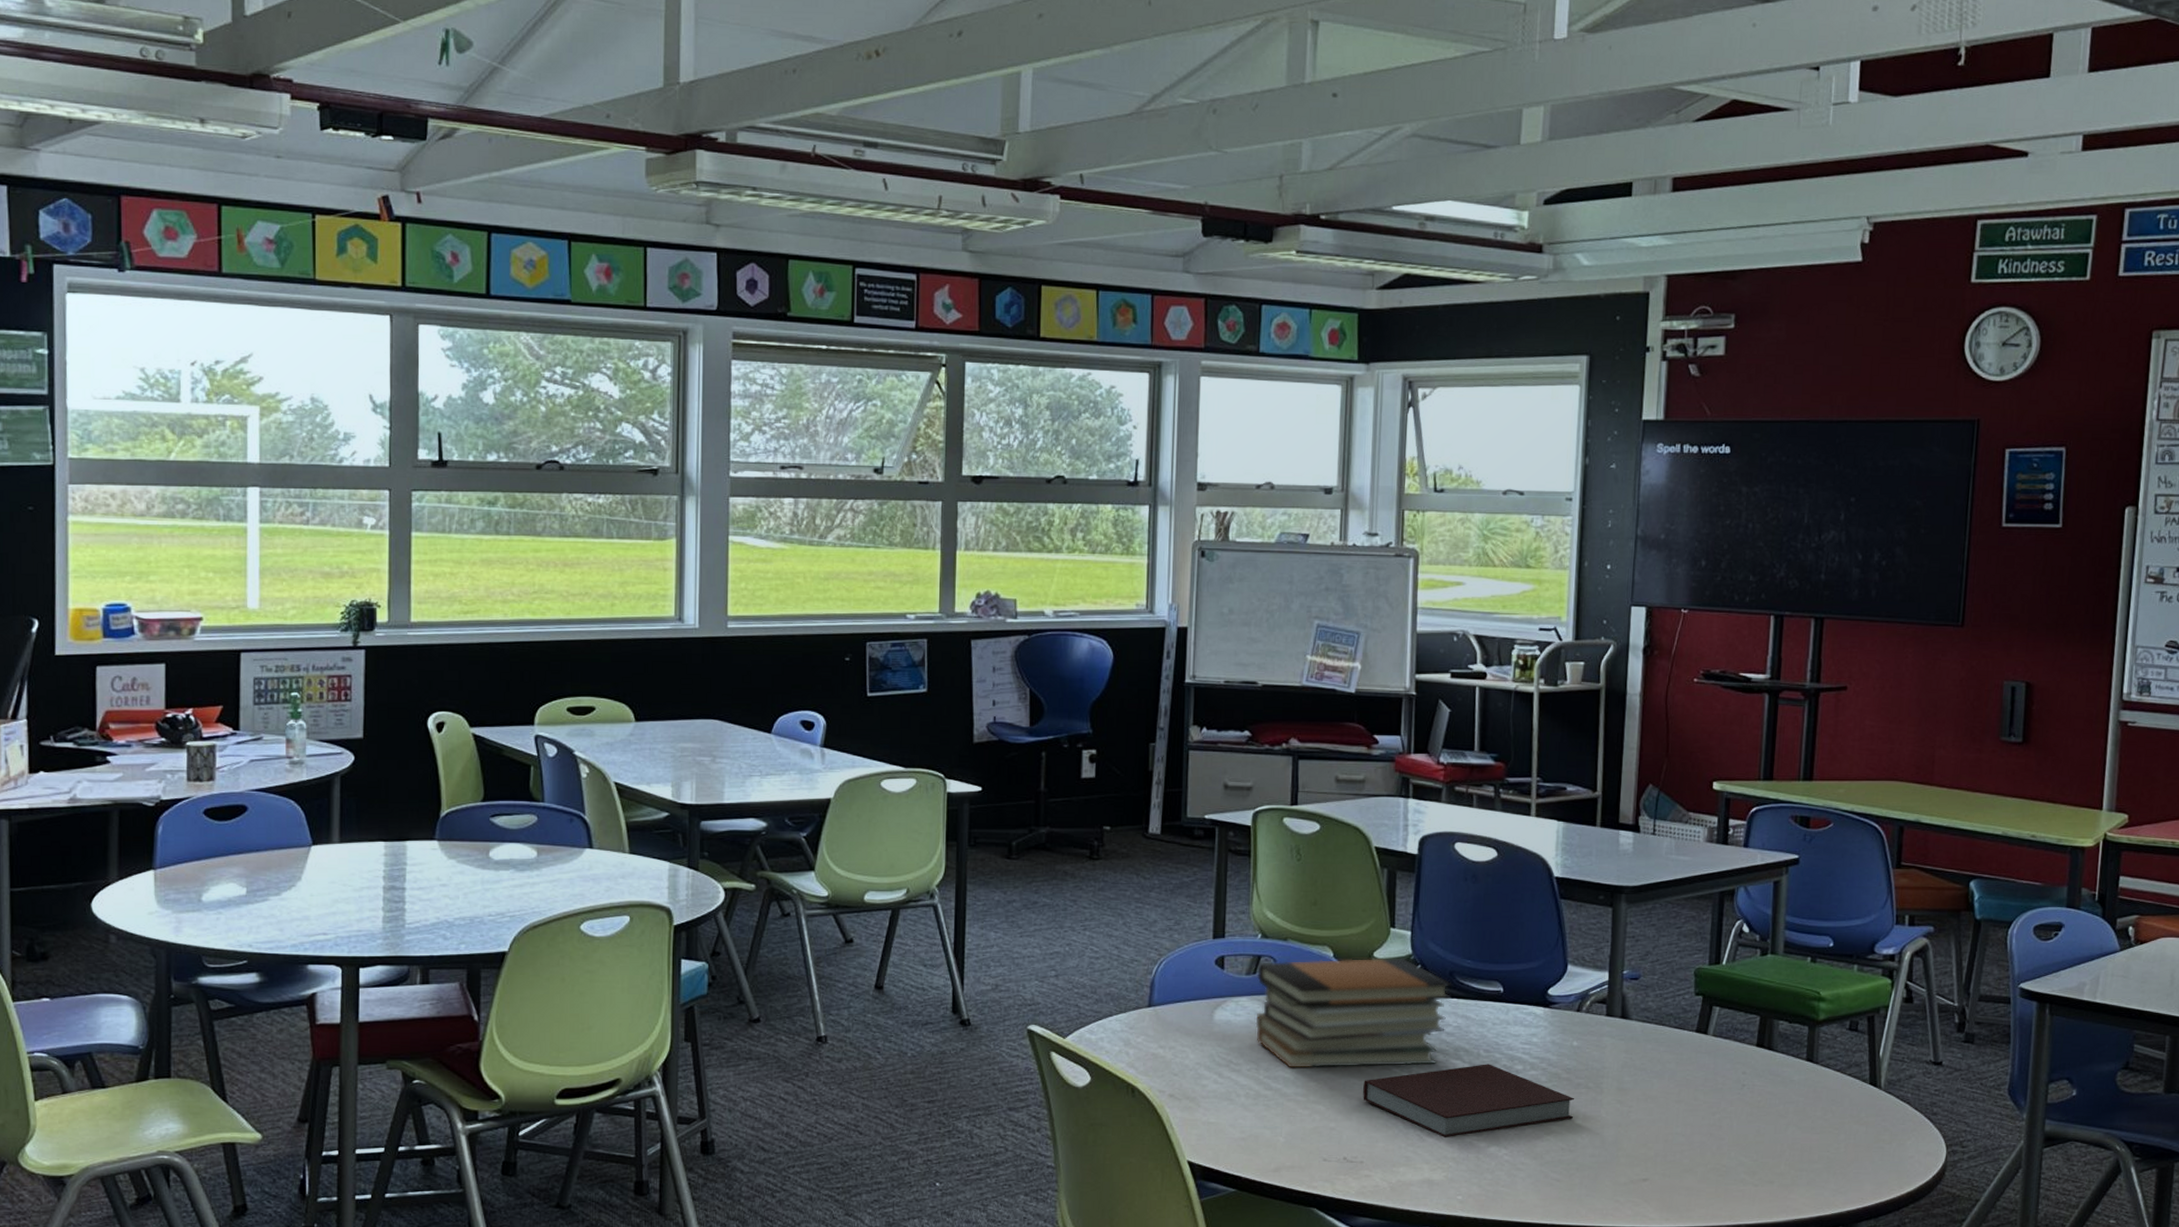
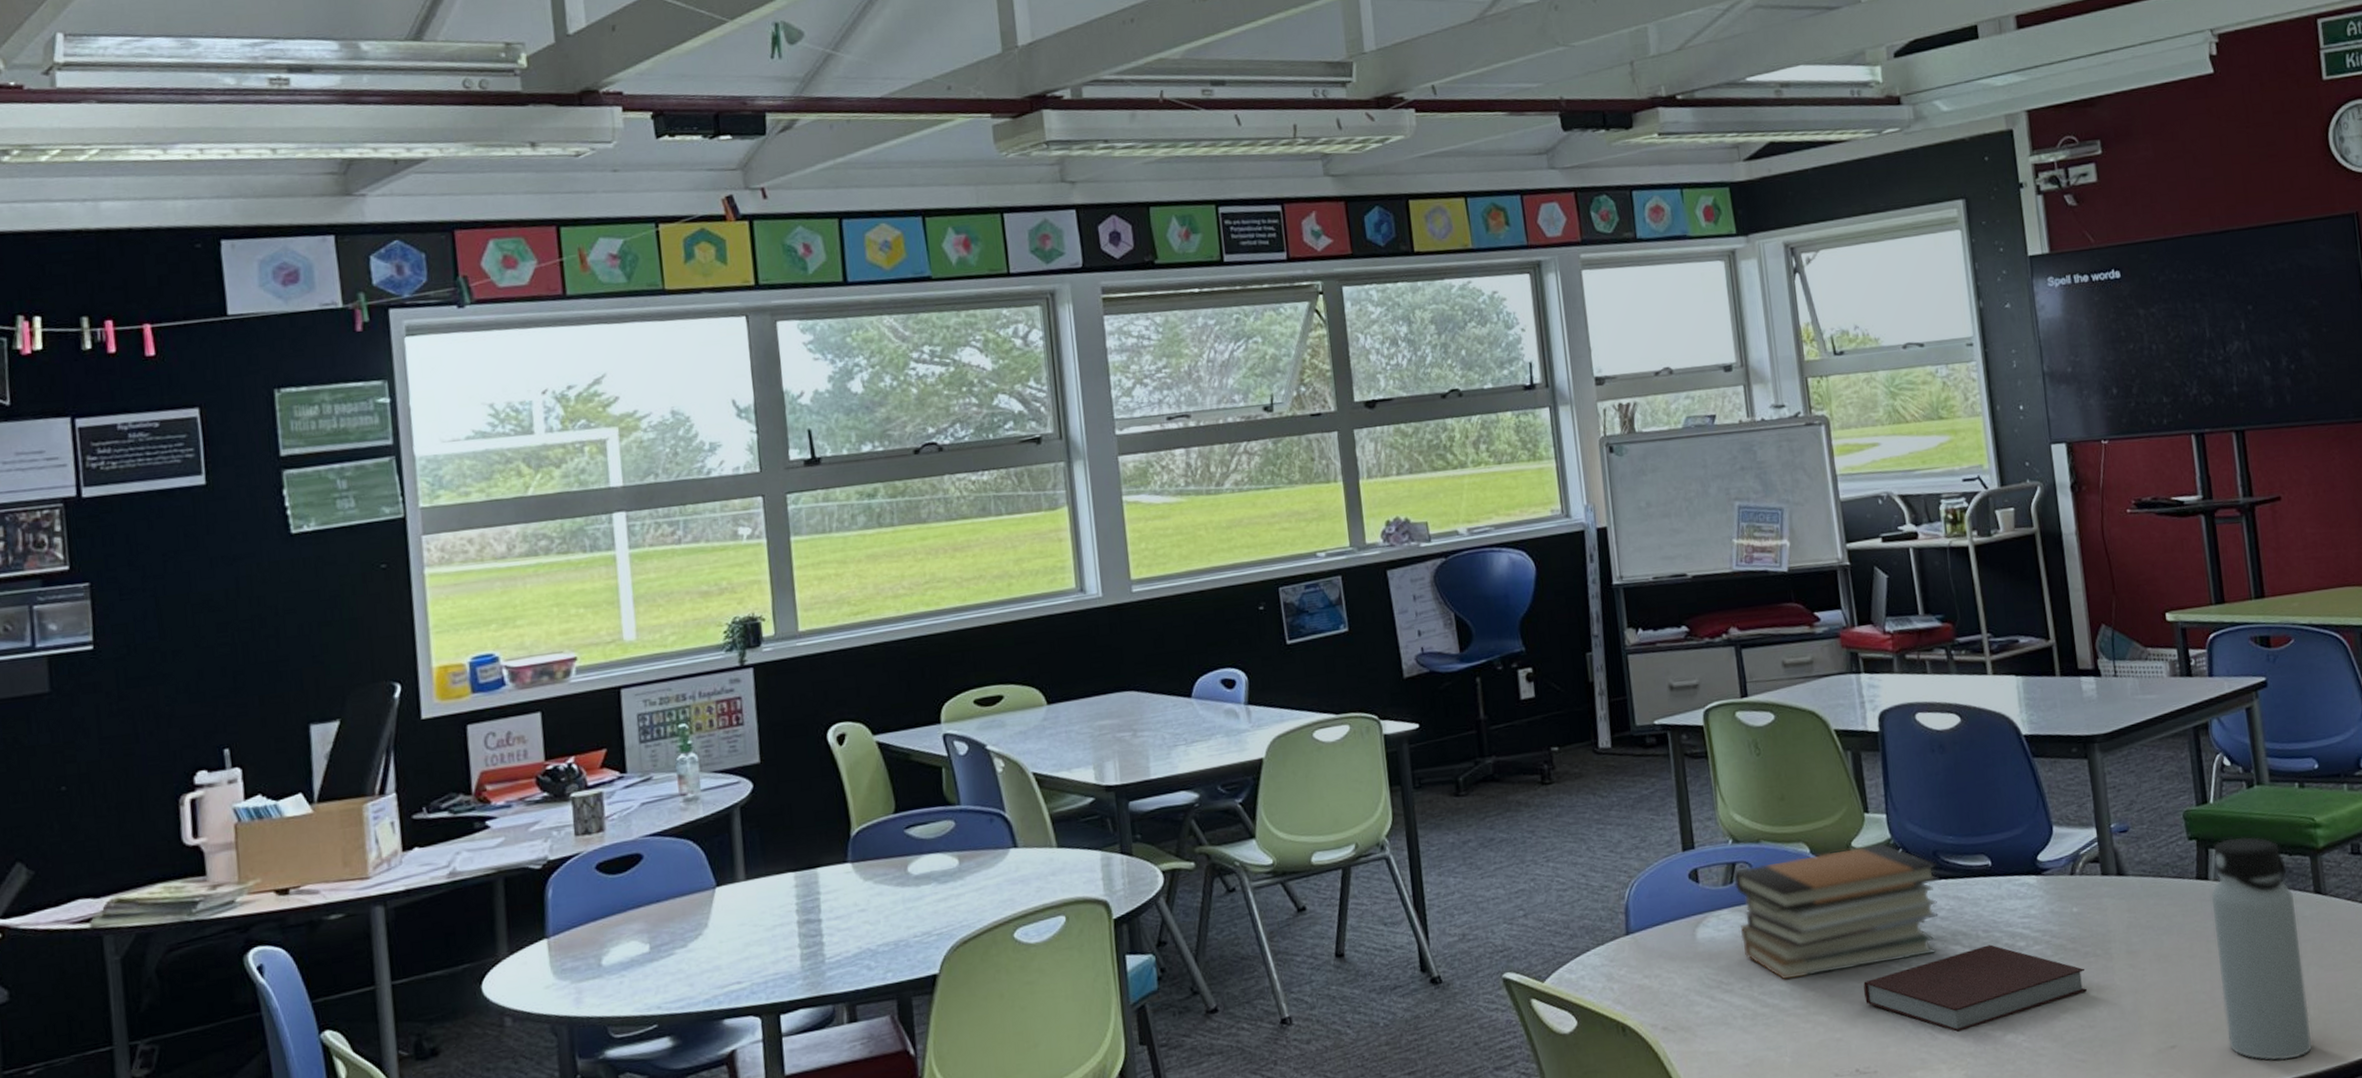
water bottle: none [1698,999,1786,1207] -> present [2210,836,2313,1061]

